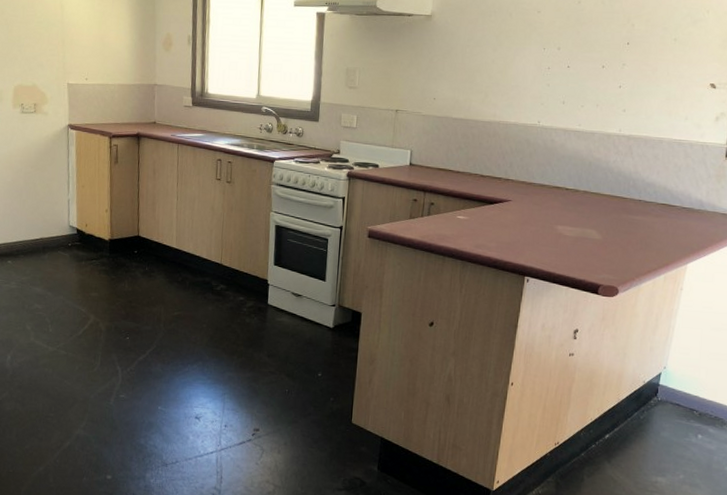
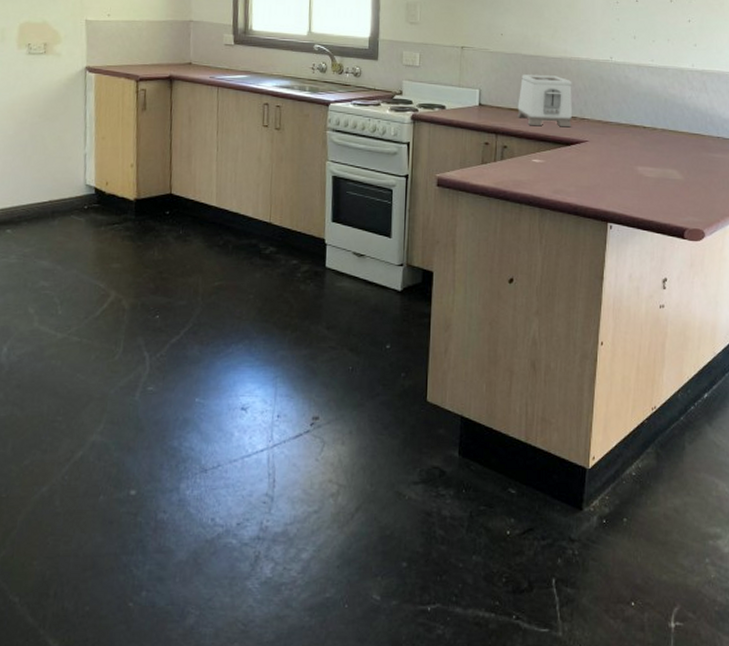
toaster: none [445,137,499,186] -> present [517,74,572,127]

